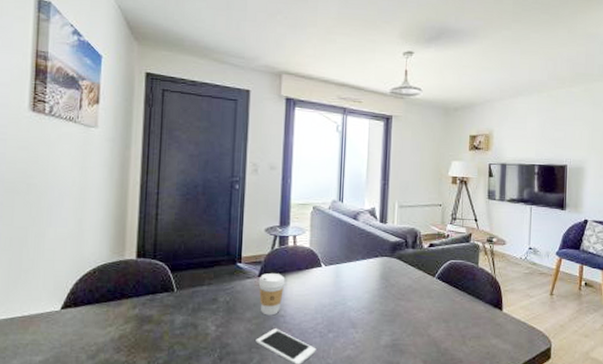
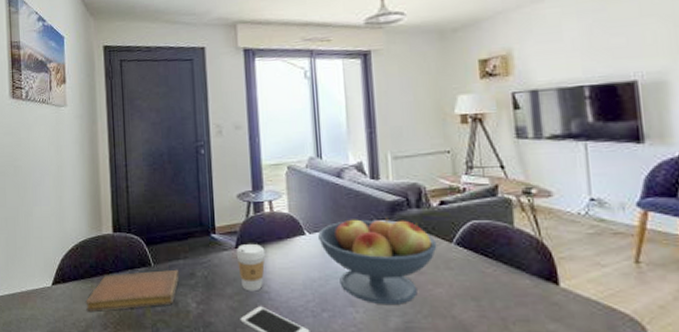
notebook: none [98,295,202,335] -> present [86,269,180,312]
fruit bowl: none [332,254,424,327] -> present [318,217,437,306]

